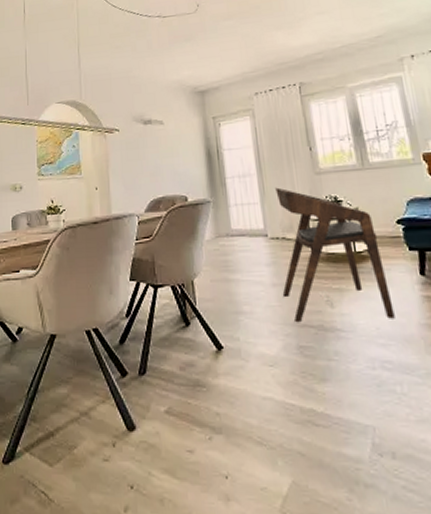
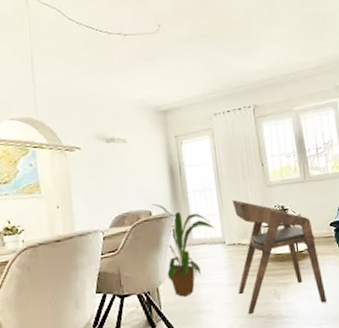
house plant: none [188,189,255,294] -> present [152,204,215,297]

